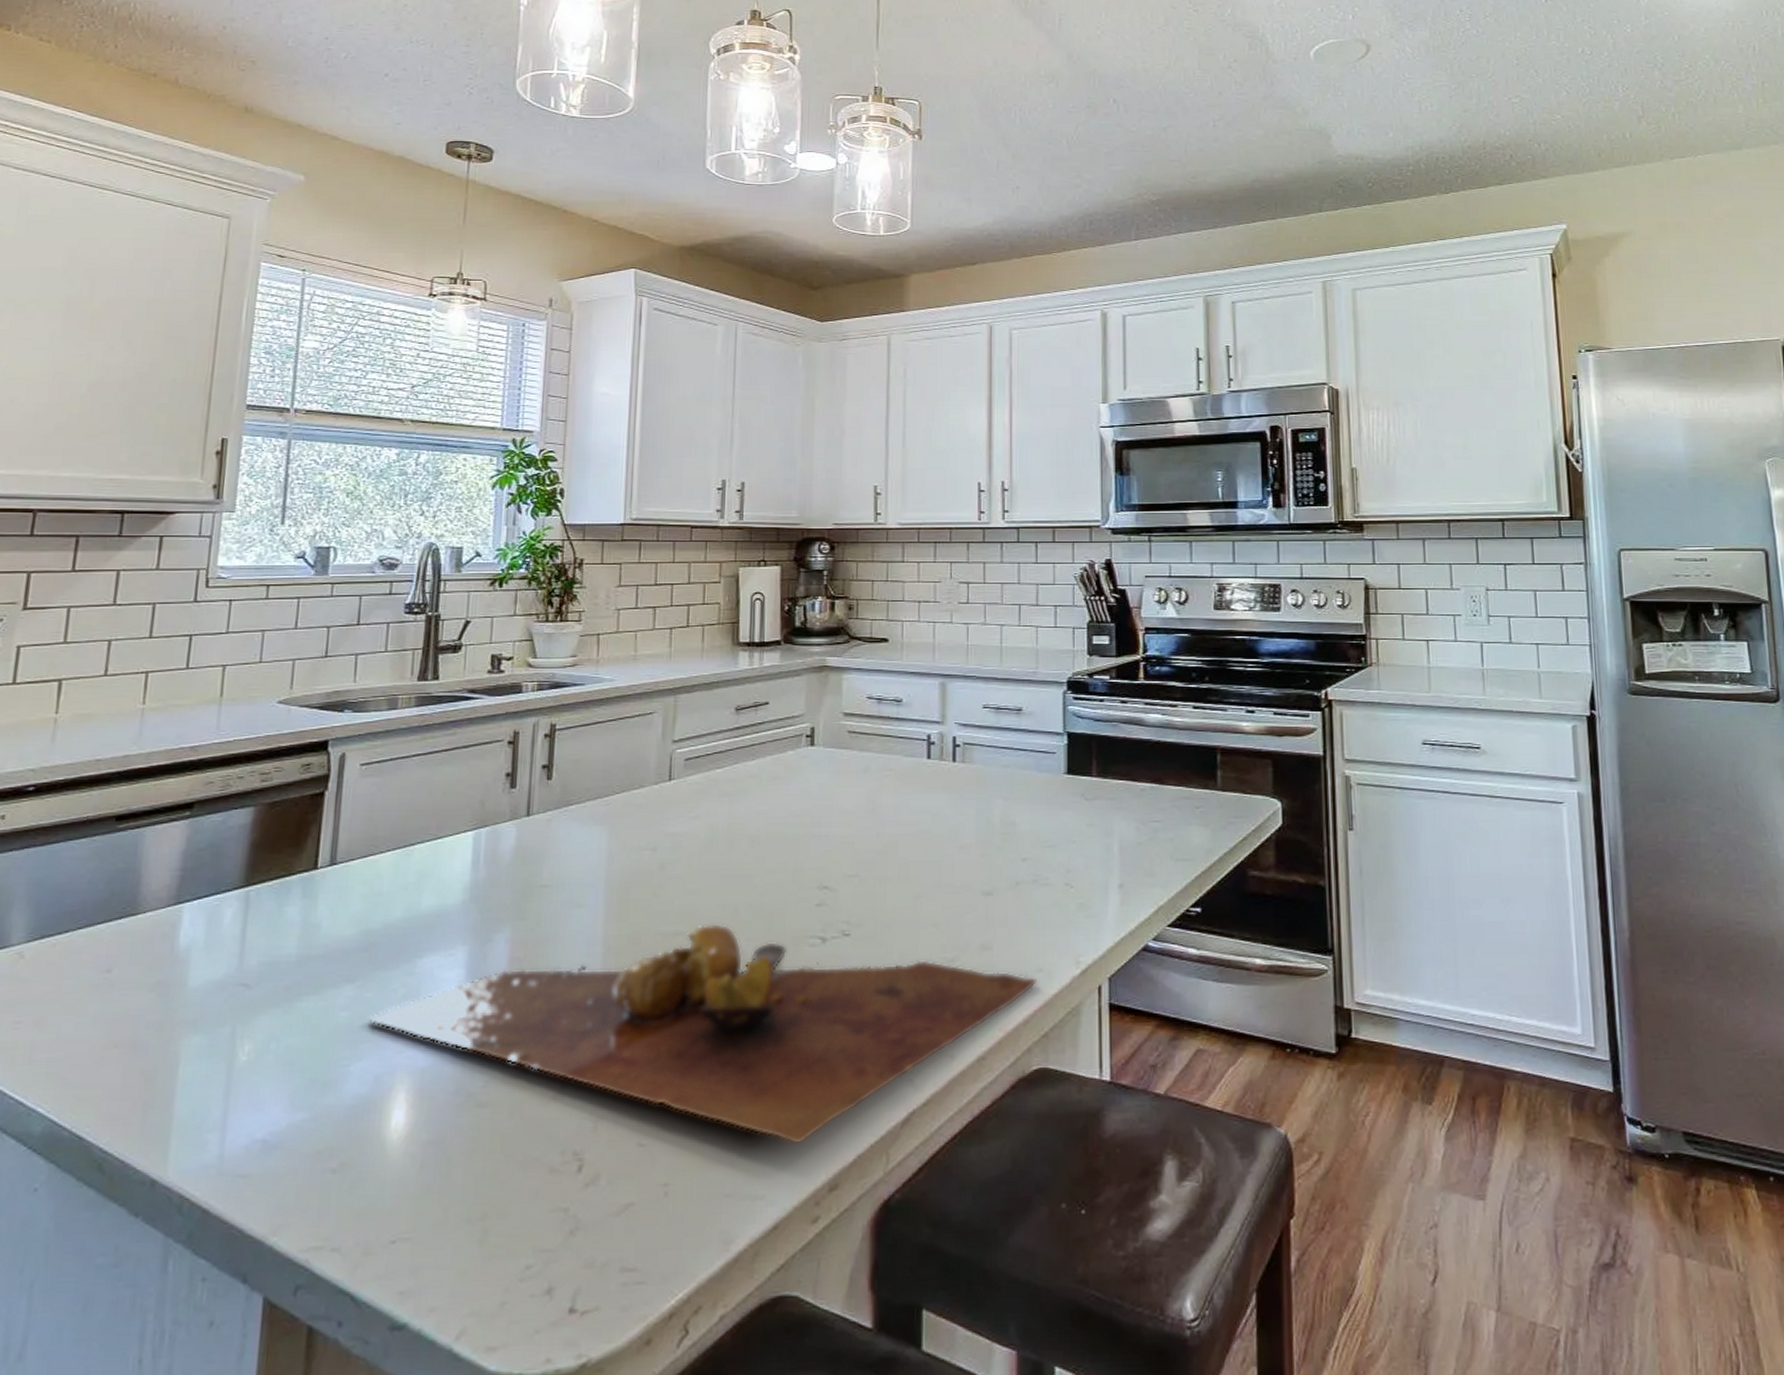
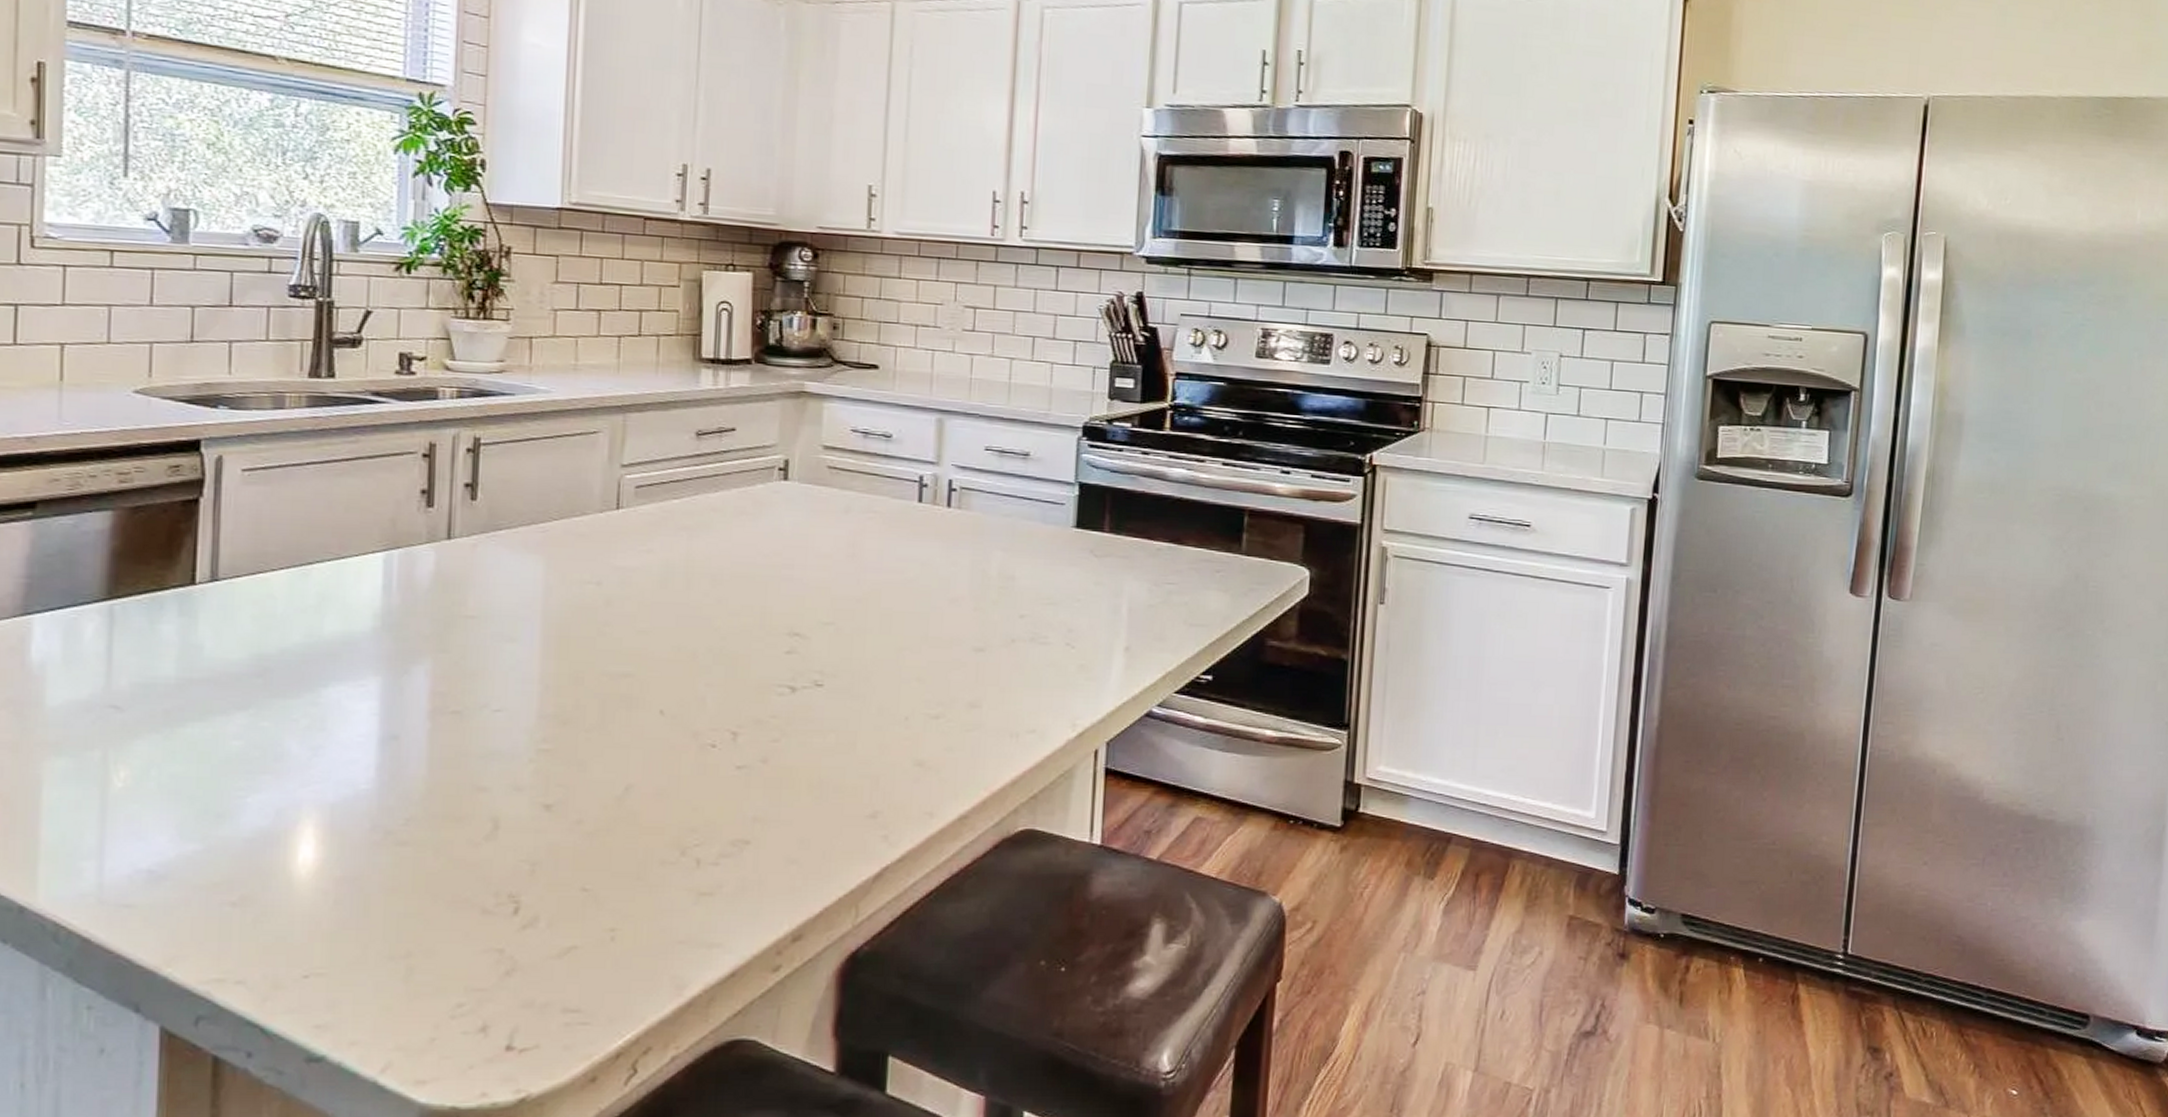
cutting board: present [368,924,1038,1145] -> none [265,666,1029,895]

